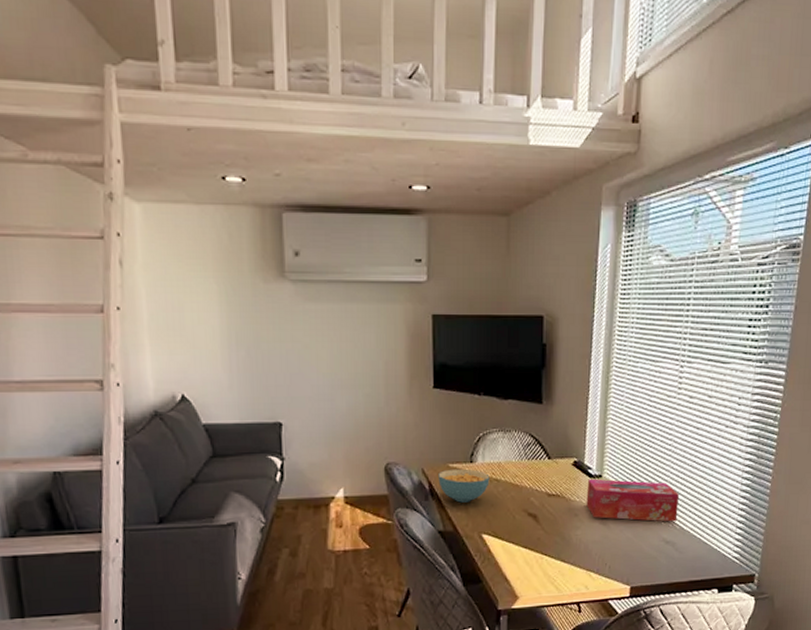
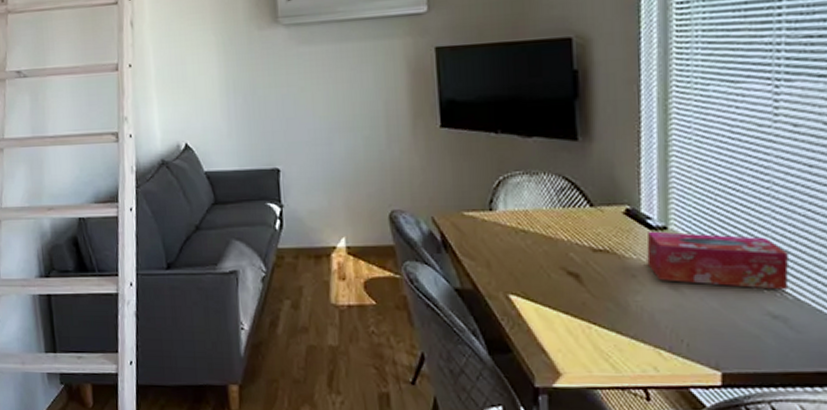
cereal bowl: present [438,468,490,503] -> none [451,217,515,257]

